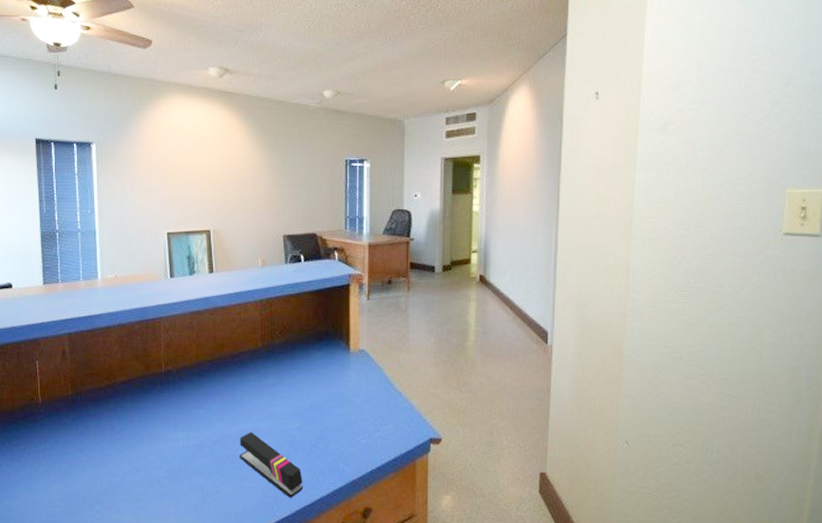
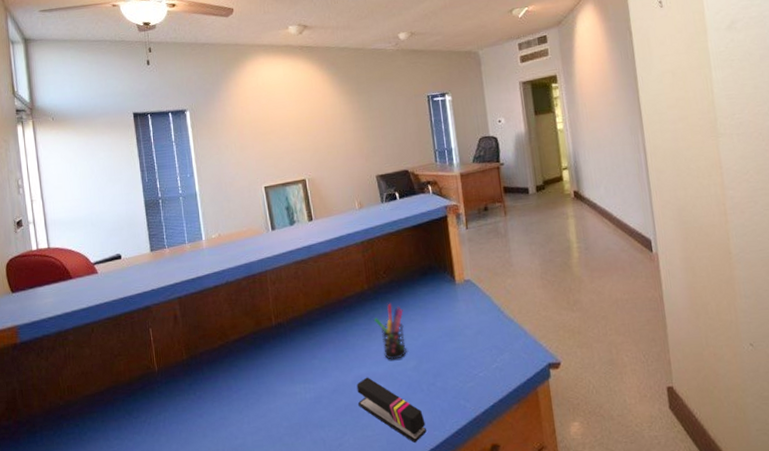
pen holder: none [265,364,294,418] -> present [374,304,407,360]

